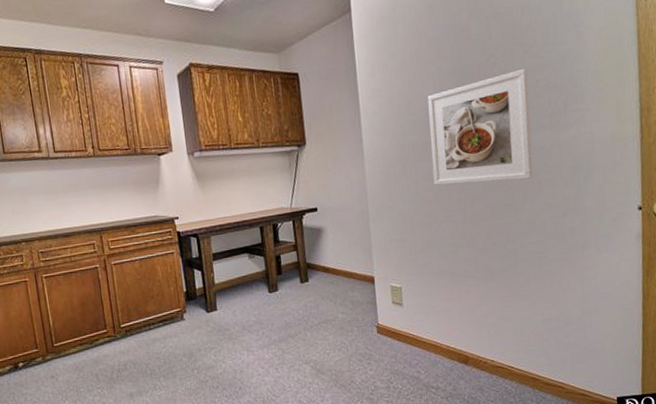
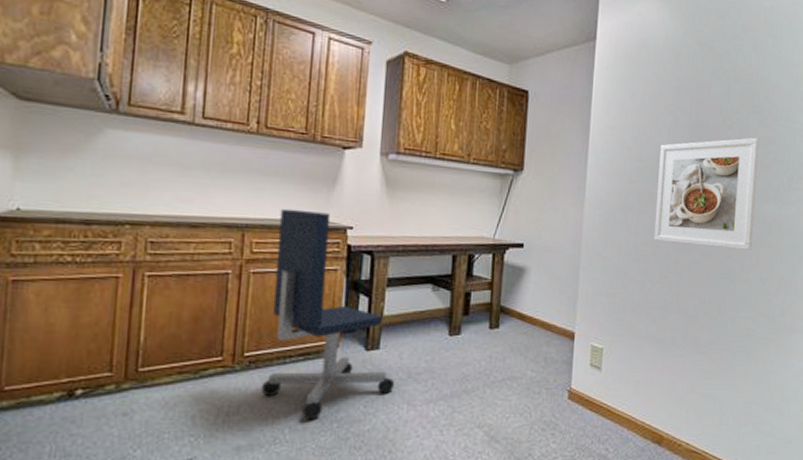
office chair: none [123,209,234,370] -> present [261,208,395,421]

